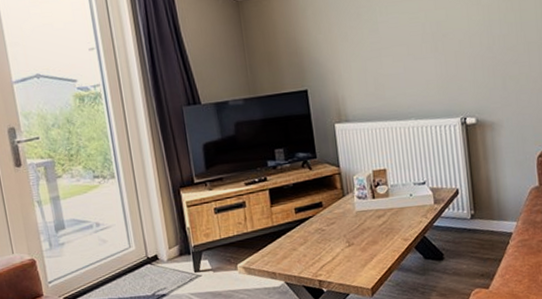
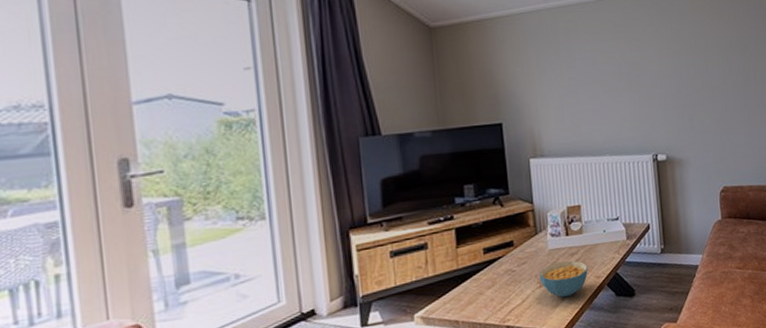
cereal bowl: none [347,222,395,258] -> present [538,260,588,298]

